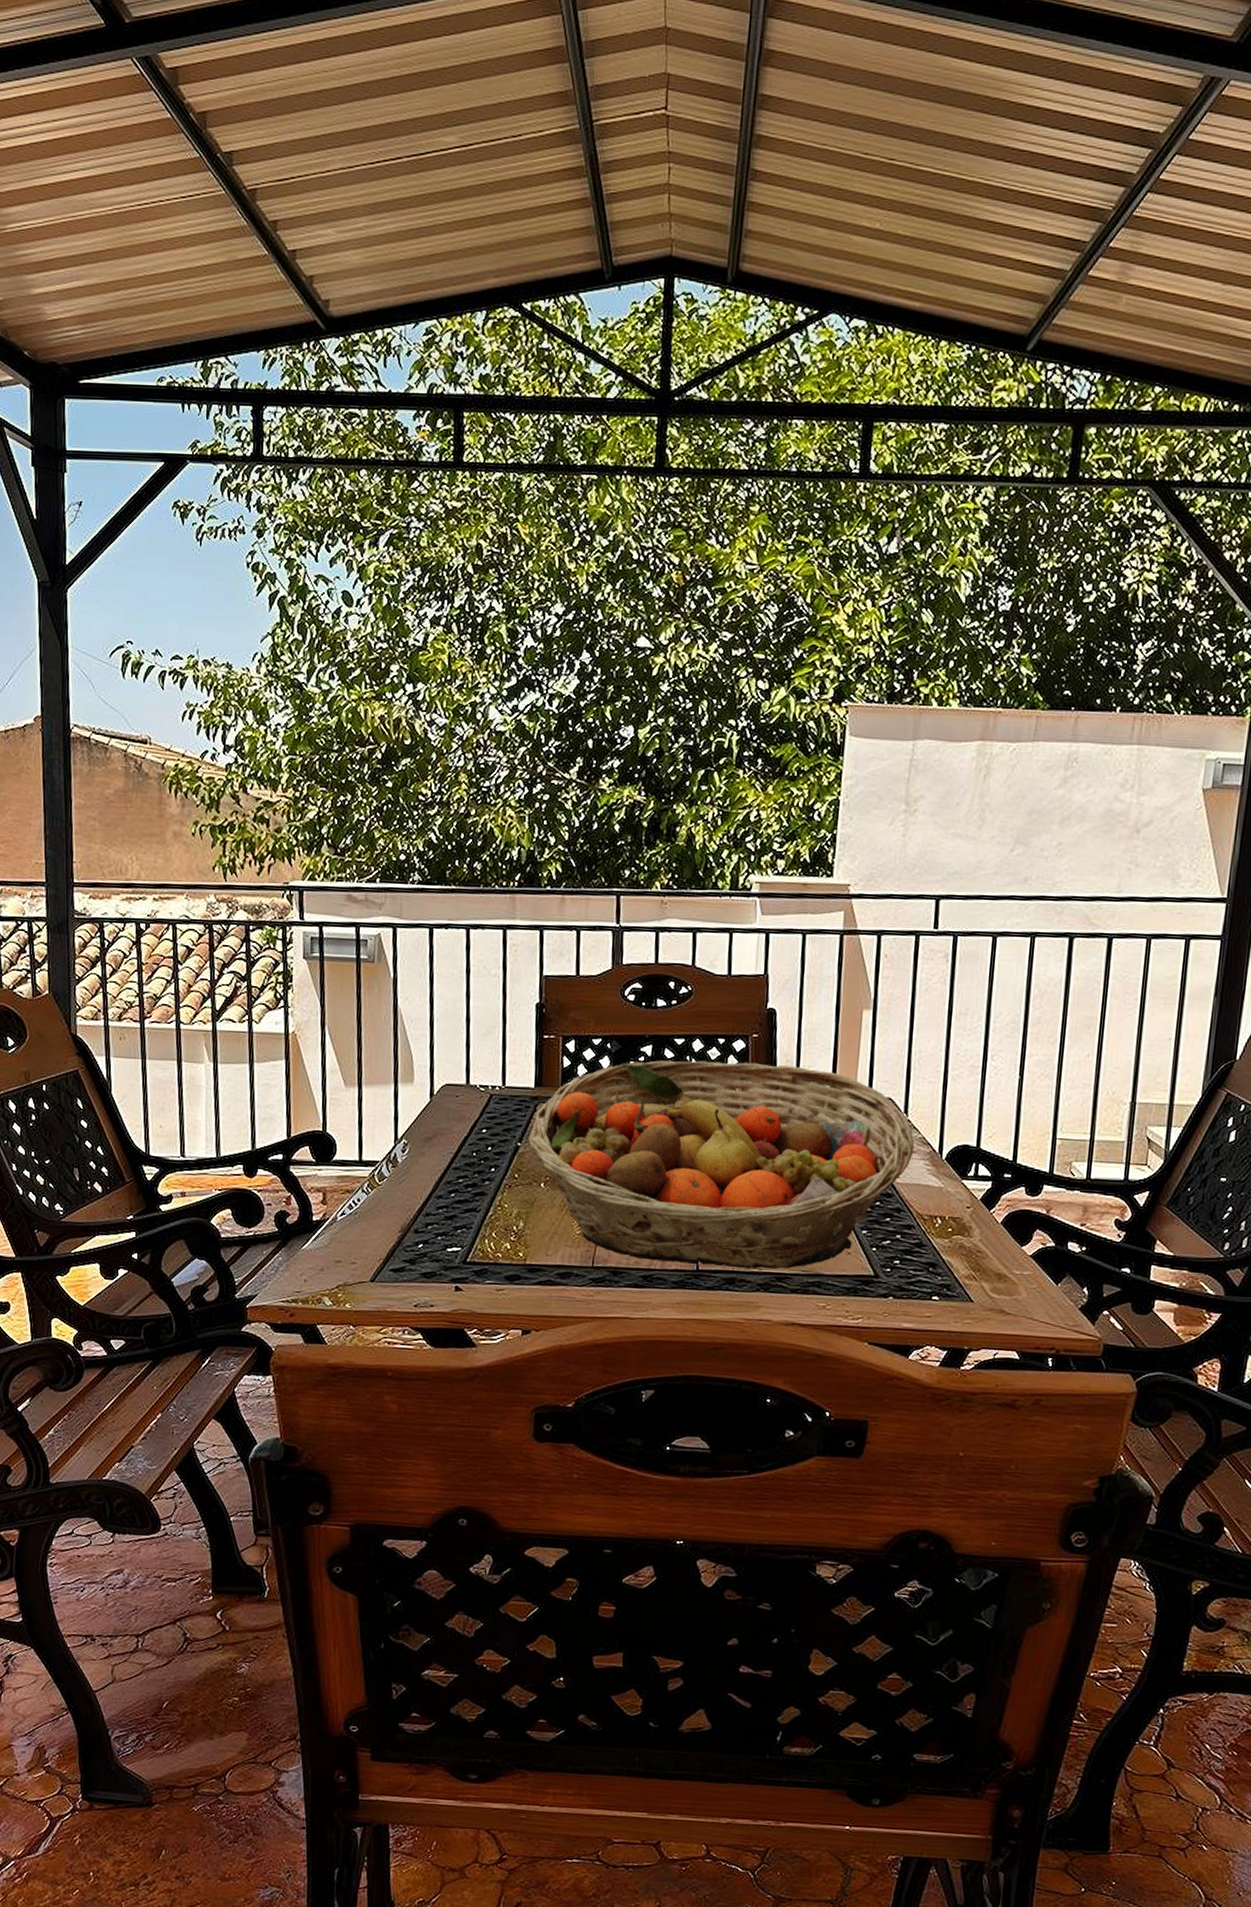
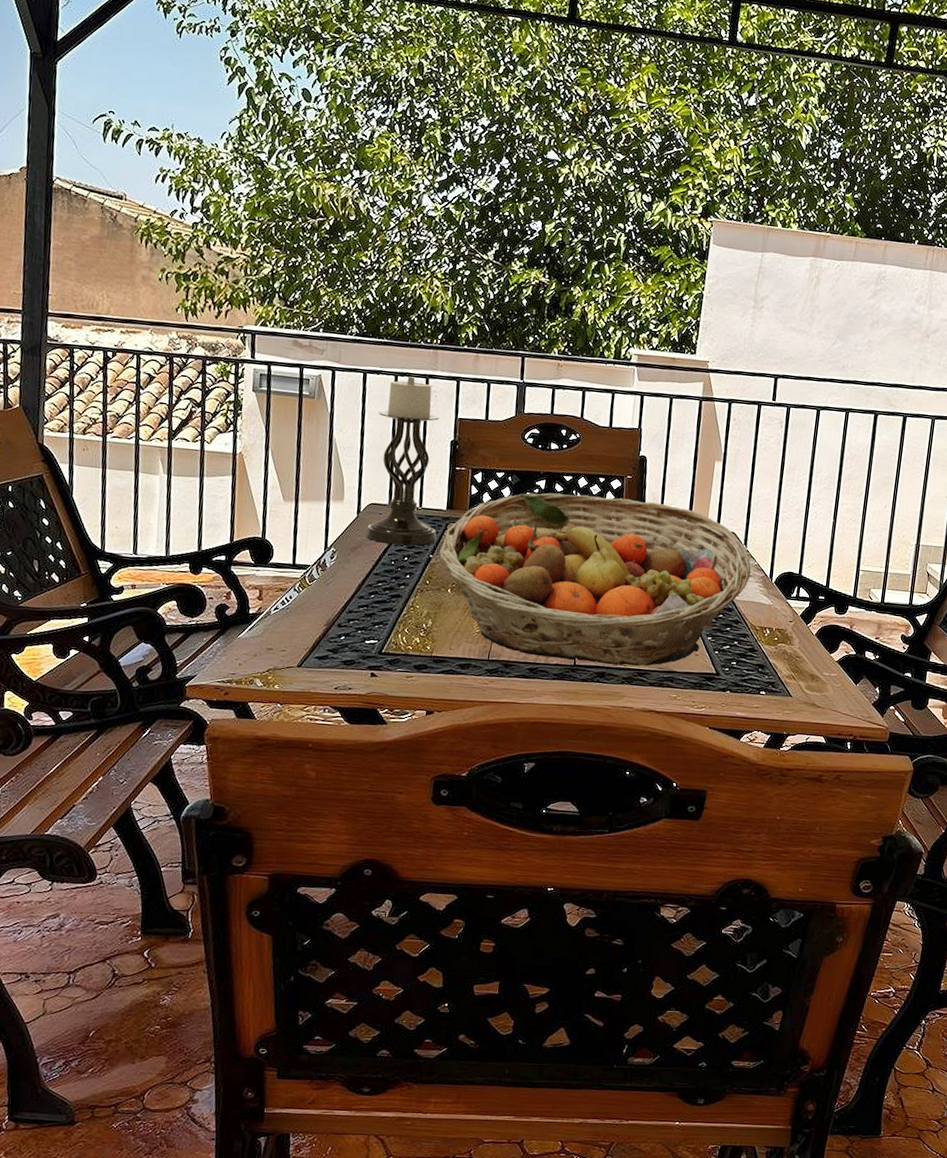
candle holder: none [441,929,525,1133] -> present [365,376,440,546]

